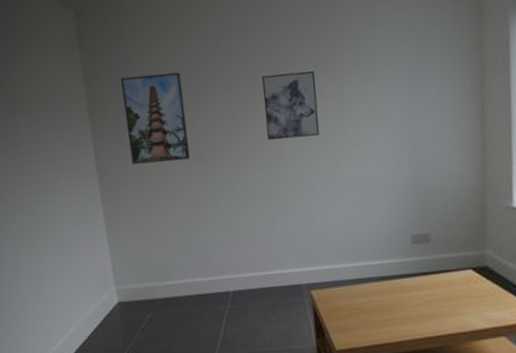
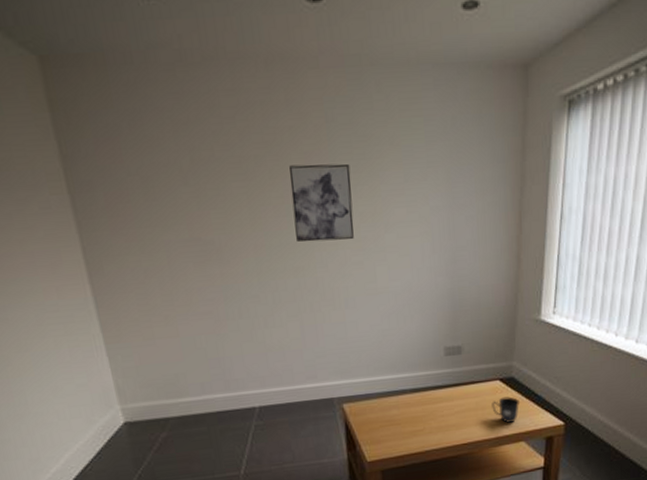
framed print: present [121,72,190,165] -> none [111,152,205,265]
mug: none [465,287,498,315] -> present [491,396,521,423]

